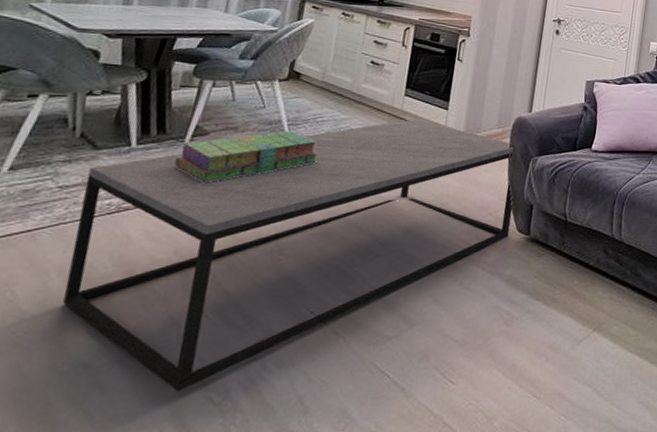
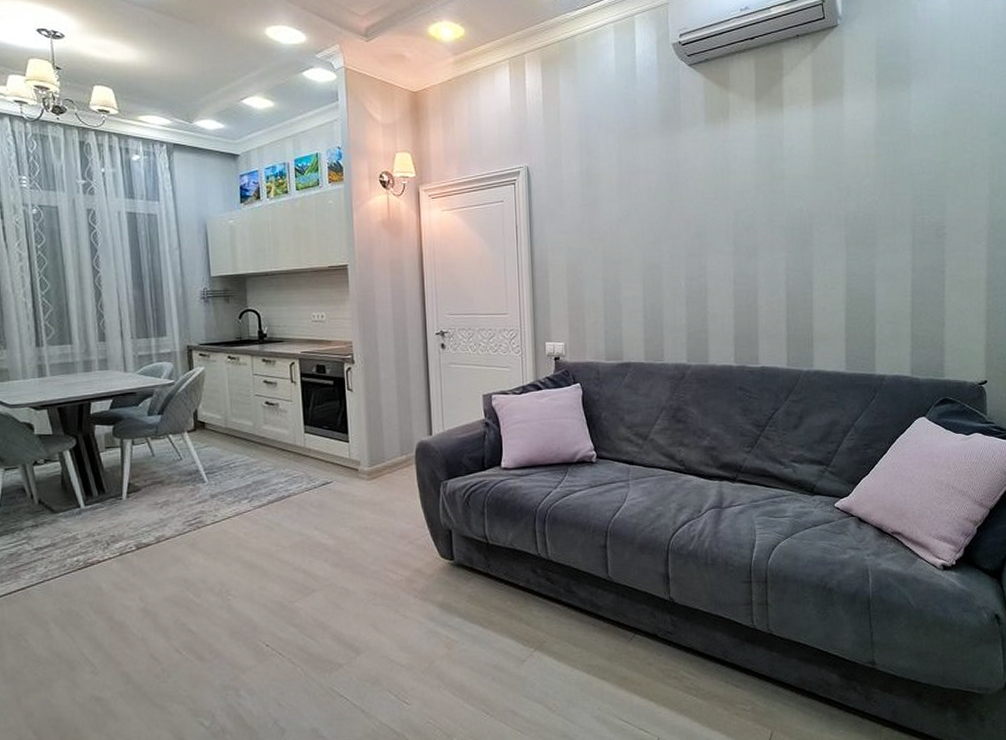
coffee table: present [63,119,514,392] -> none [54,455,433,718]
stack of books: present [174,130,319,184] -> none [119,479,241,536]

